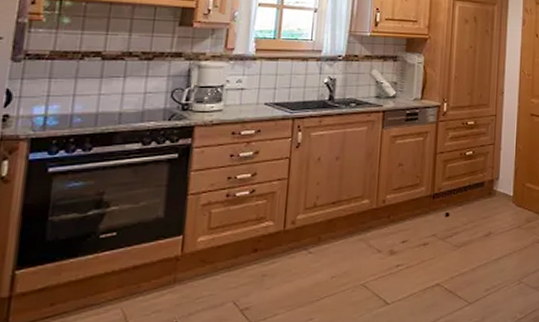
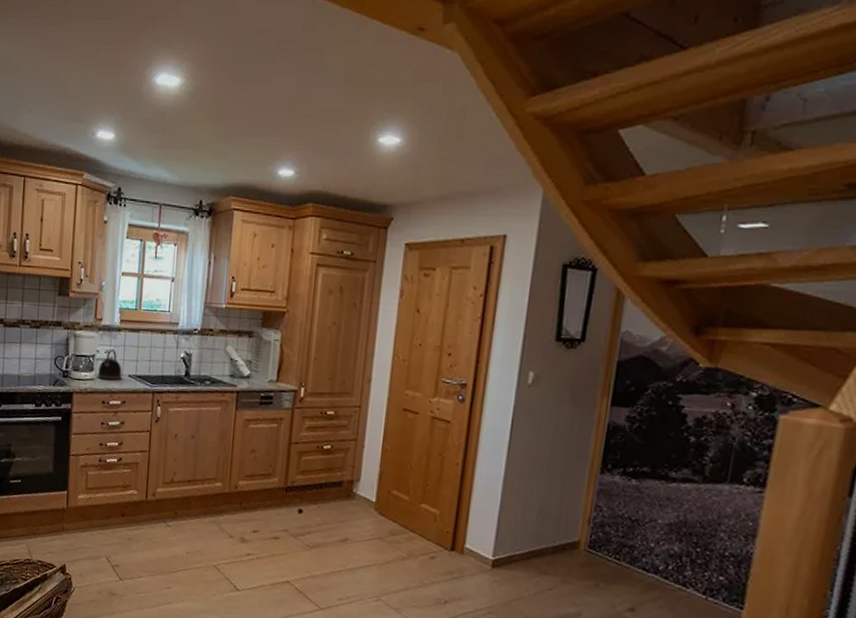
kettle: none [226,78,257,110] -> present [97,349,122,381]

